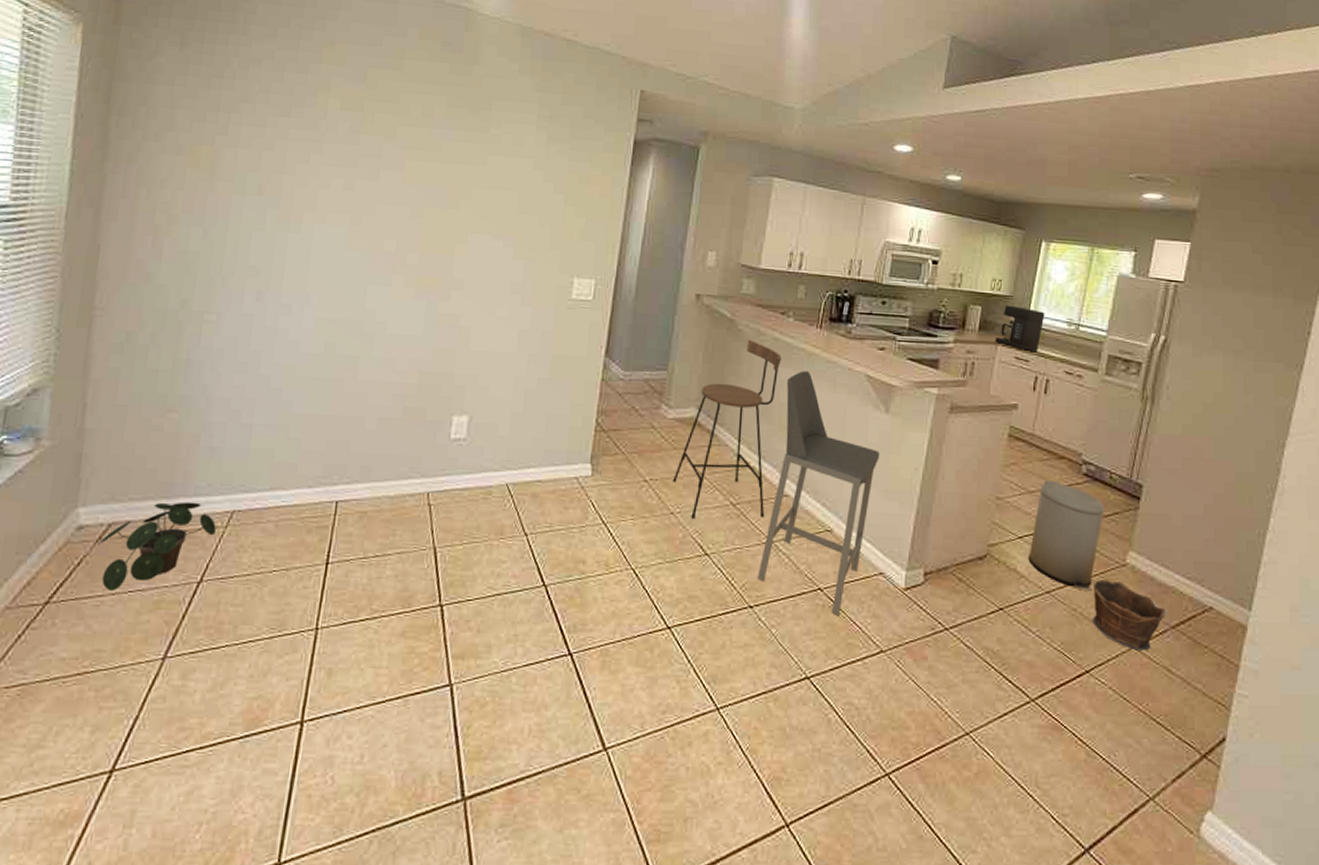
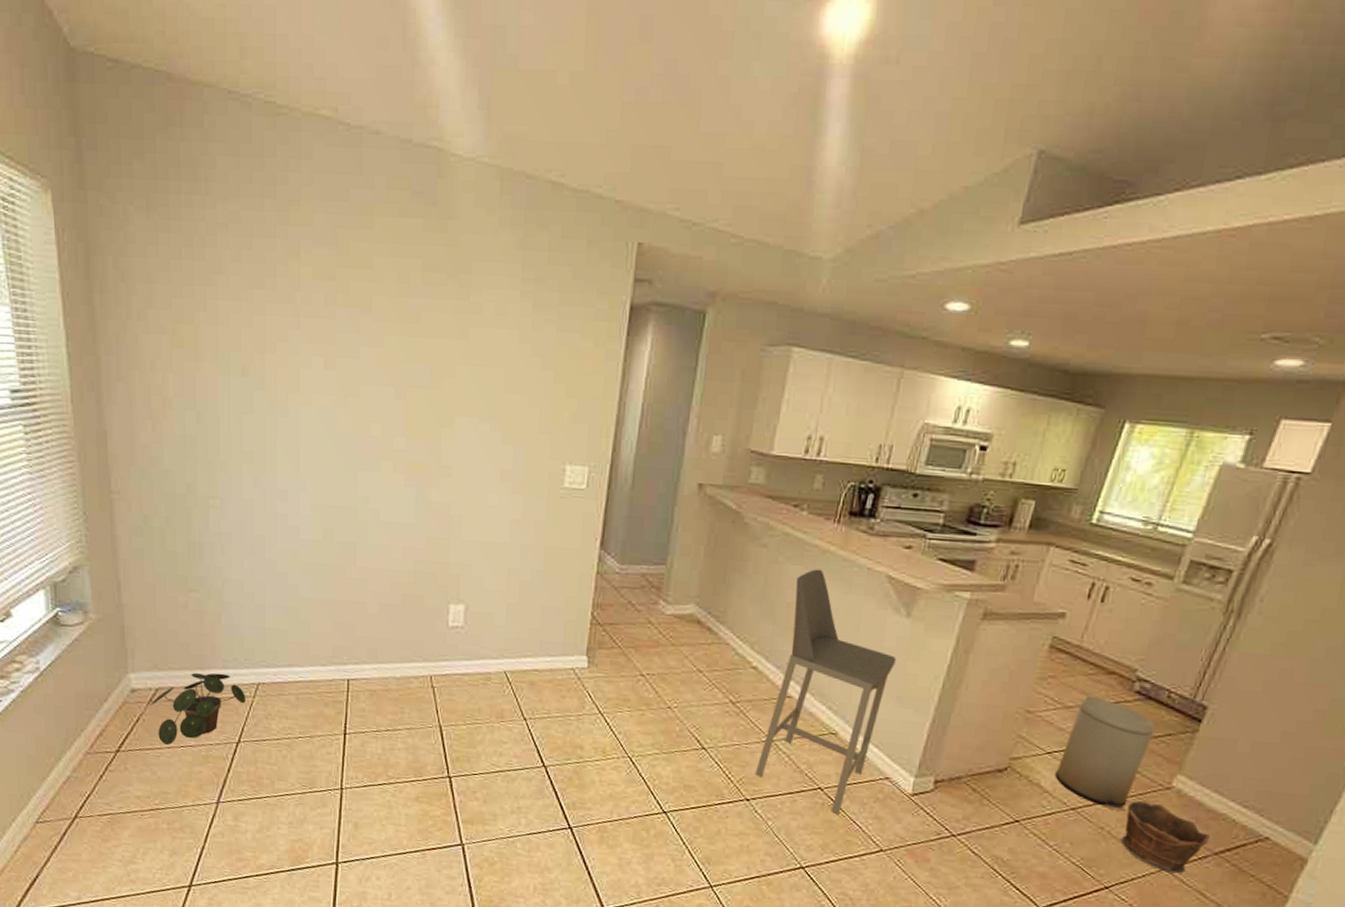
bar stool: present [673,340,782,520] -> none [670,534,792,718]
coffee maker: present [995,305,1045,353] -> none [1047,499,1116,556]

